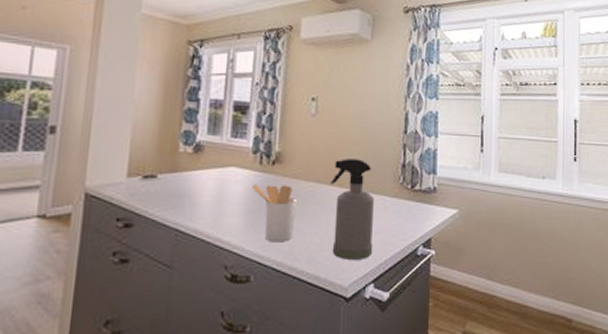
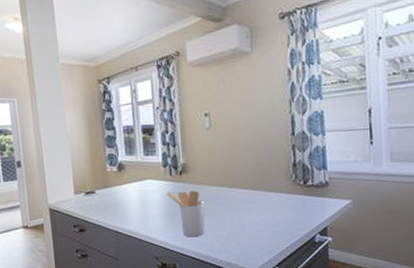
spray bottle: present [330,159,374,260] -> none [230,163,275,249]

